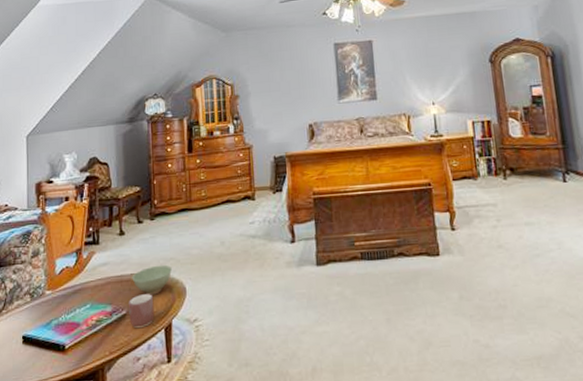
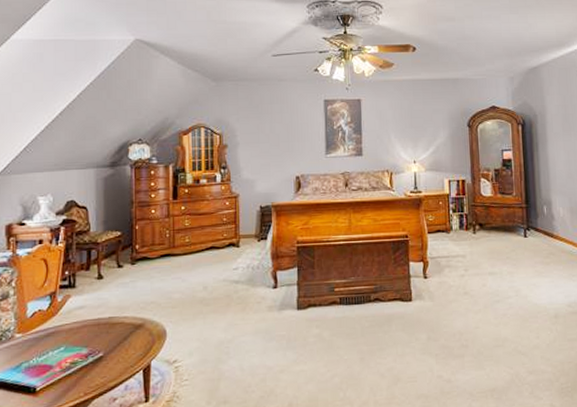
mug: present [129,294,155,329] -> none [106,336,133,370]
bowl: present [132,265,172,295] -> none [110,308,152,338]

